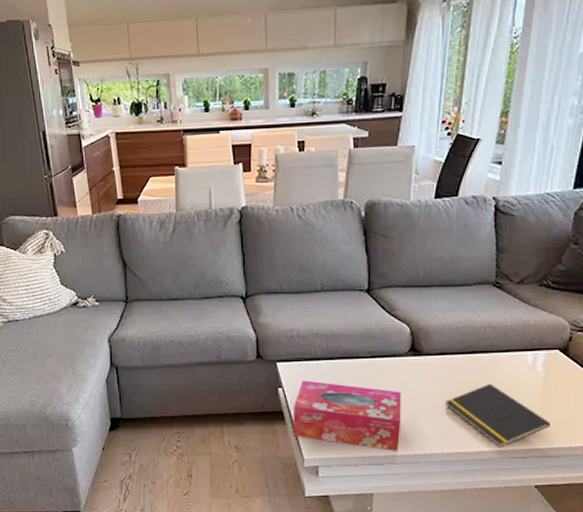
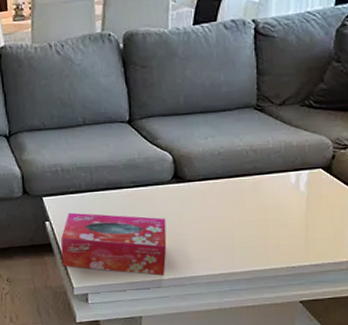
notepad: present [445,383,550,447] -> none [209,205,314,266]

